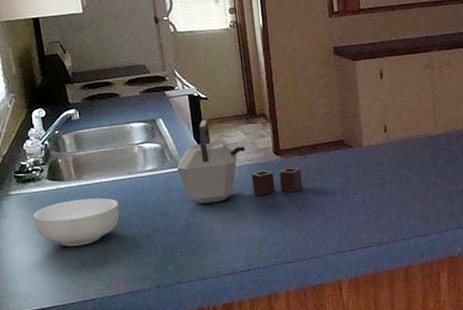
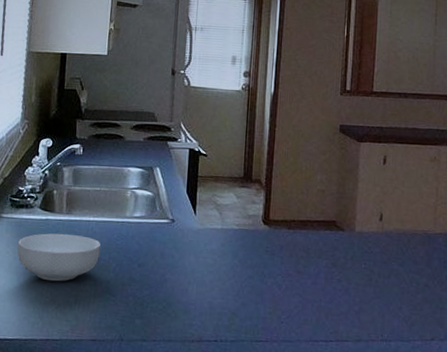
kettle: present [177,120,302,204] -> none [164,176,287,267]

